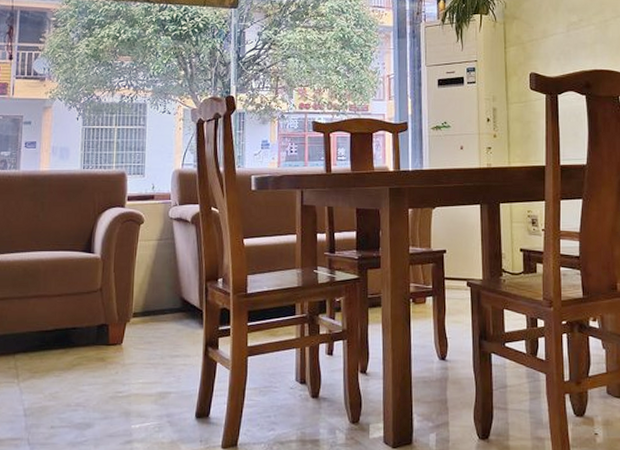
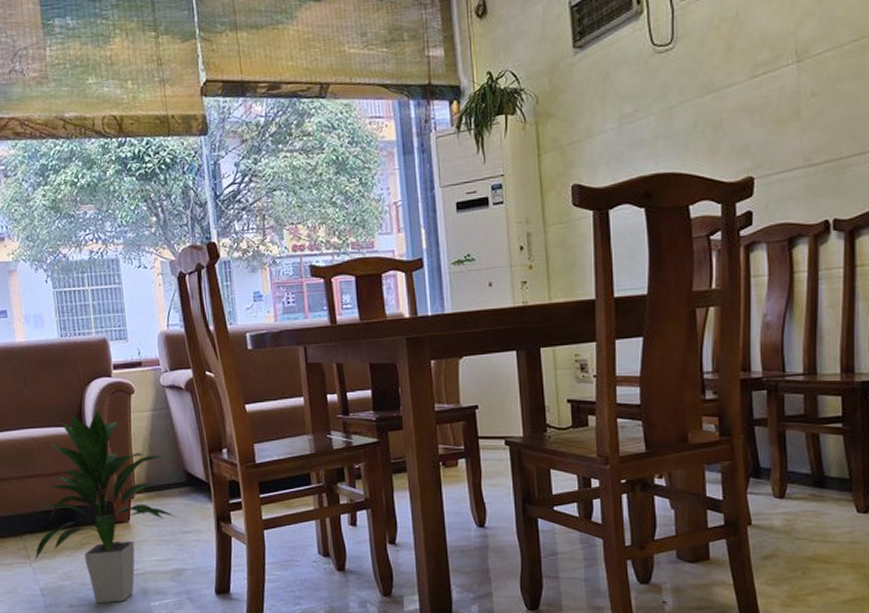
indoor plant: none [24,237,168,425] -> present [35,410,177,603]

